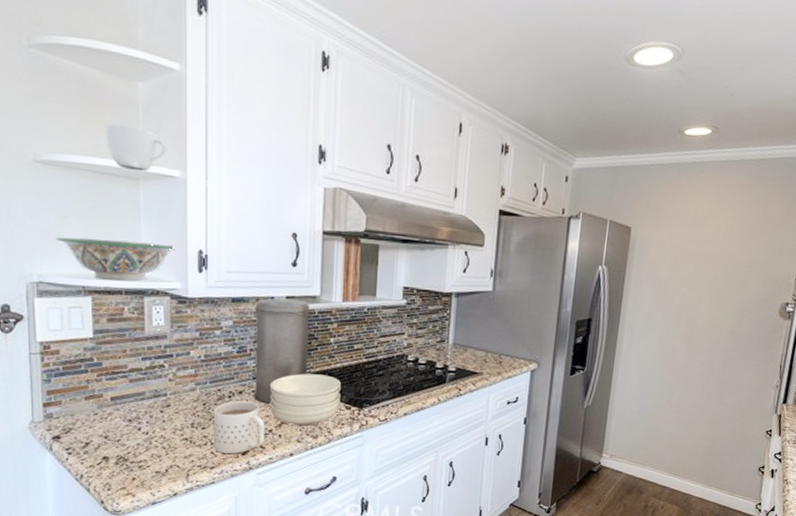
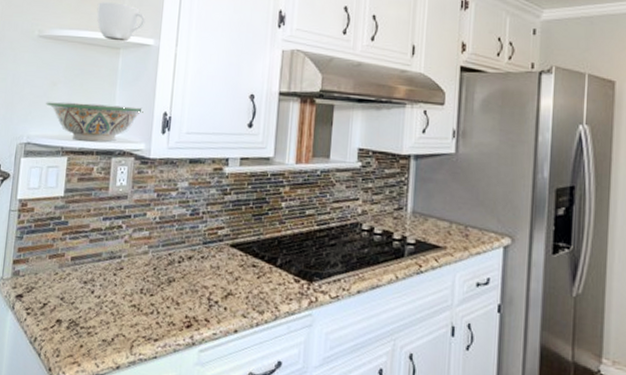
mug: present [213,401,266,455] -> none [160,267,212,326]
canister: present [254,298,310,404] -> none [202,159,263,272]
bowl: present [269,373,341,426] -> none [217,240,291,299]

